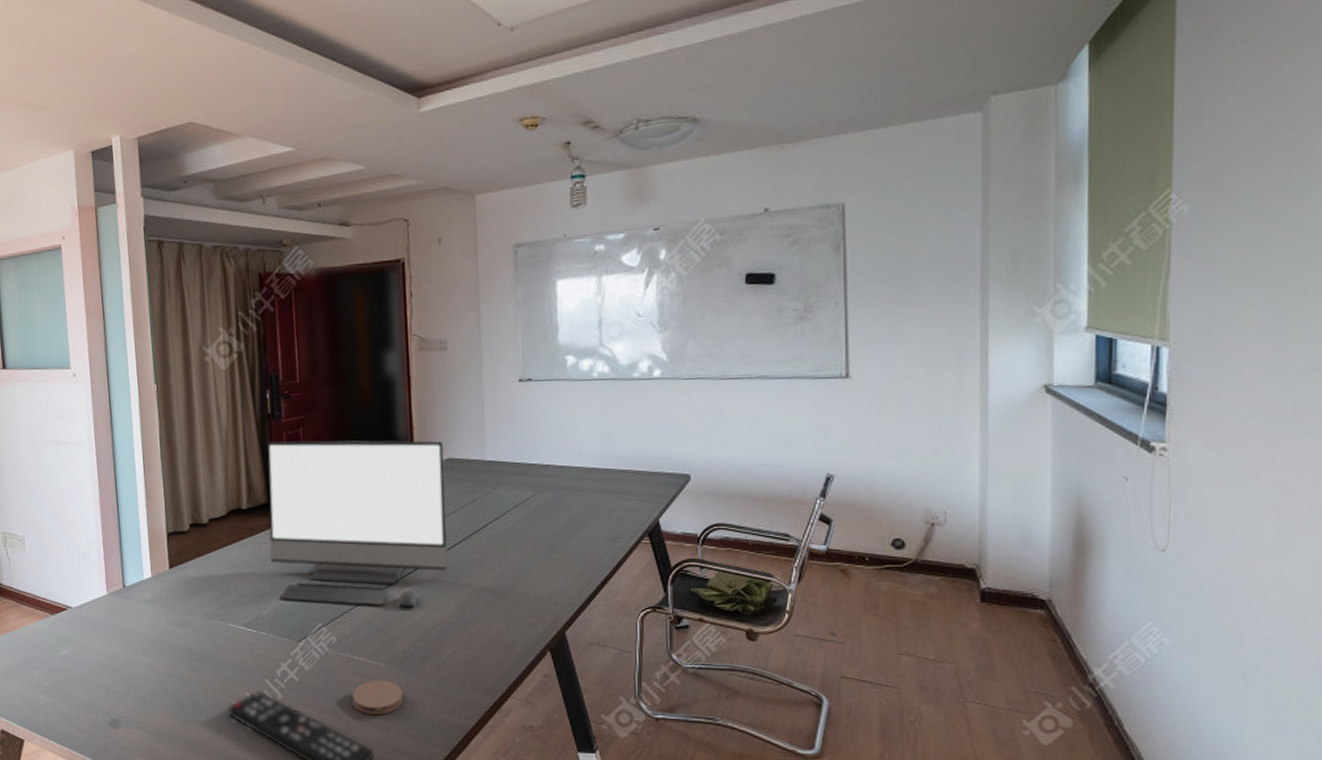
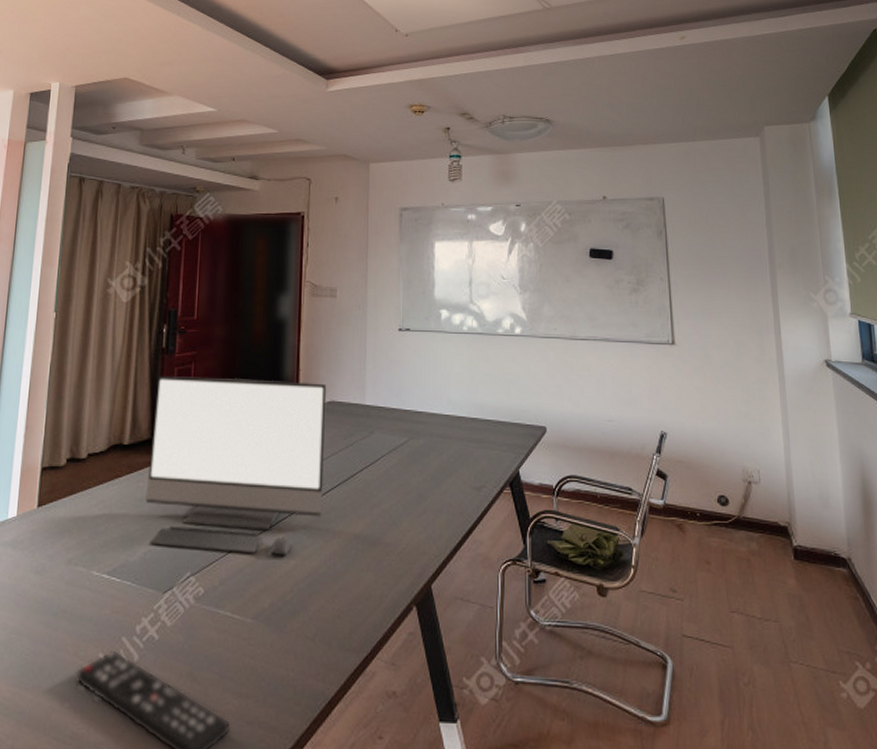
coaster: present [352,680,403,714] -> none [213,639,267,679]

